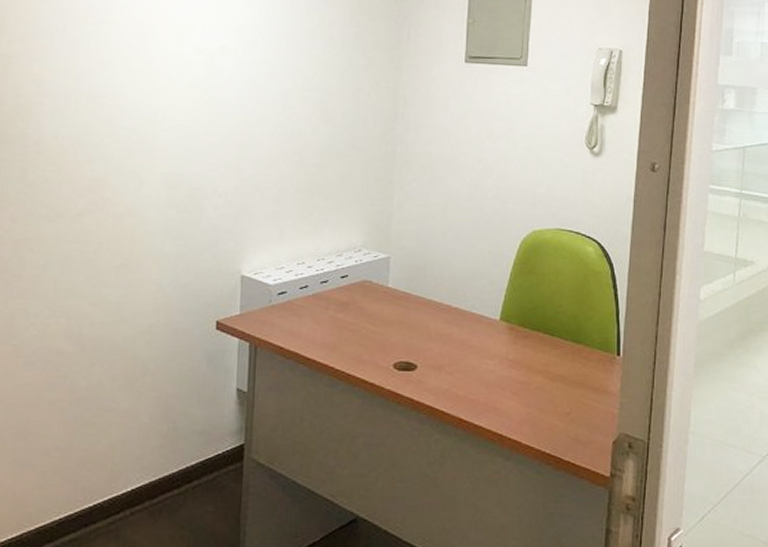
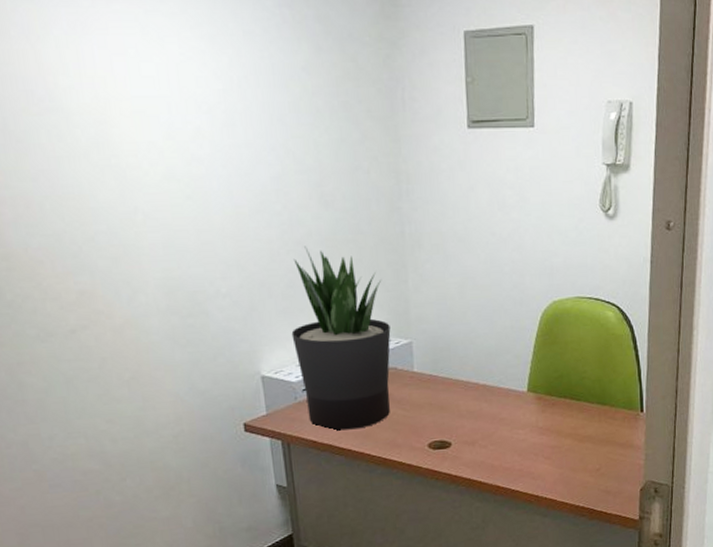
planter: none [276,156,371,340] -> present [291,246,391,430]

